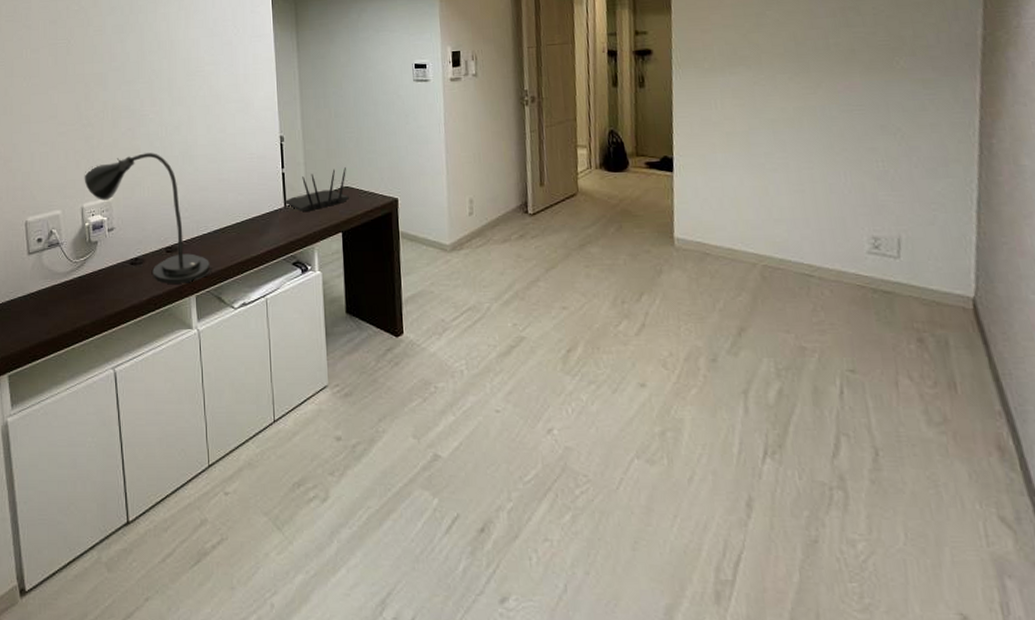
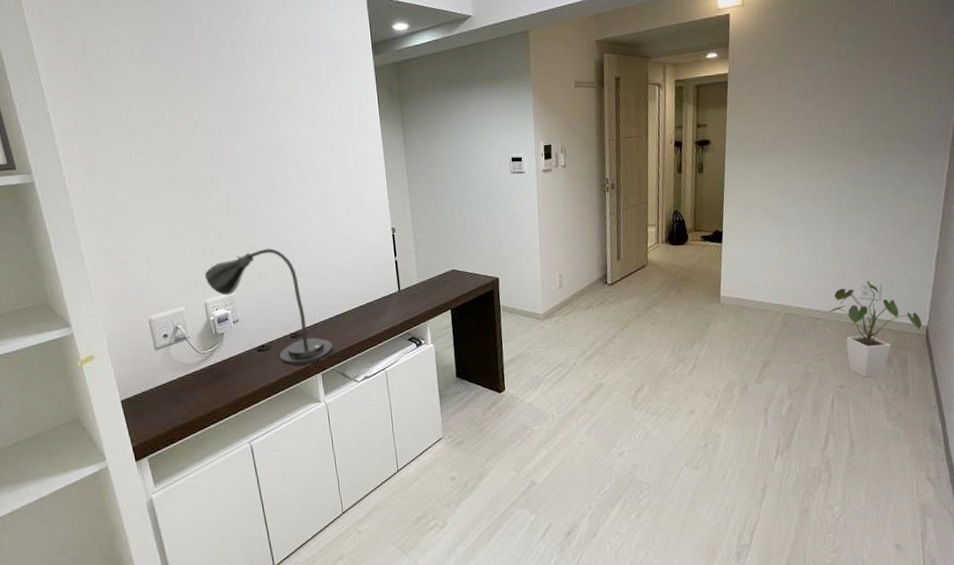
wifi router: present [284,167,350,211] -> none [398,253,457,294]
house plant: none [823,231,966,362] -> present [827,281,922,378]

